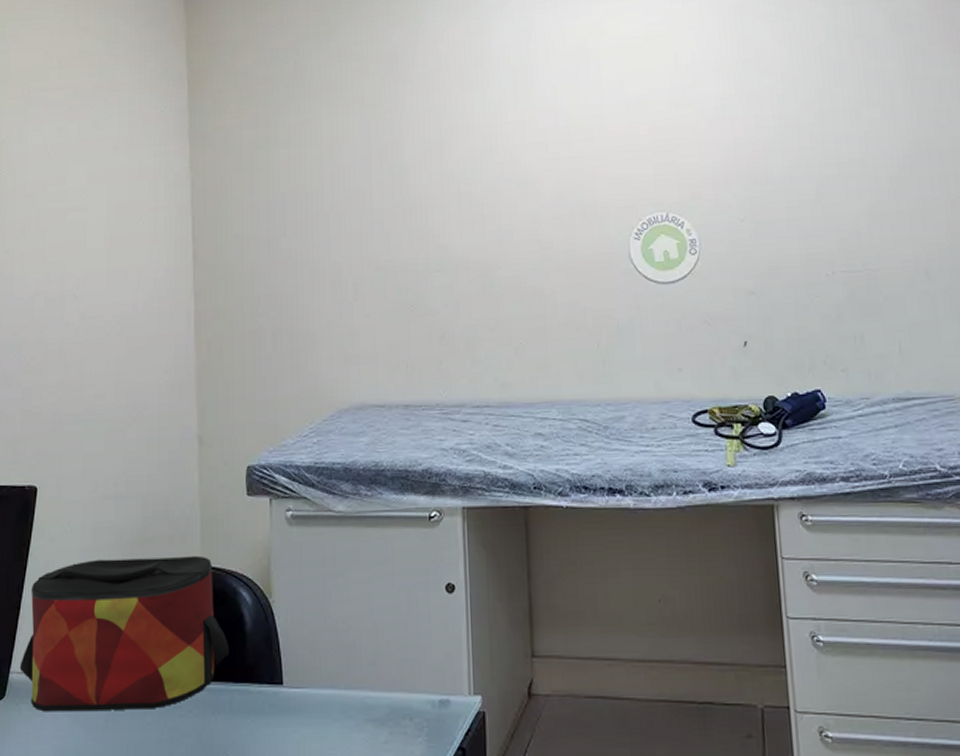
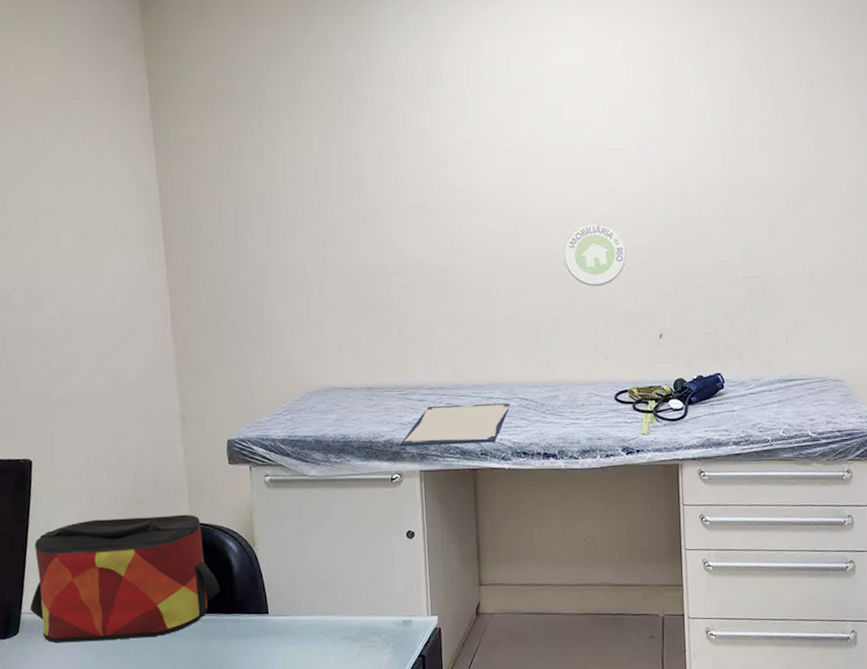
notepad: none [439,424,568,478] -> present [399,403,510,447]

